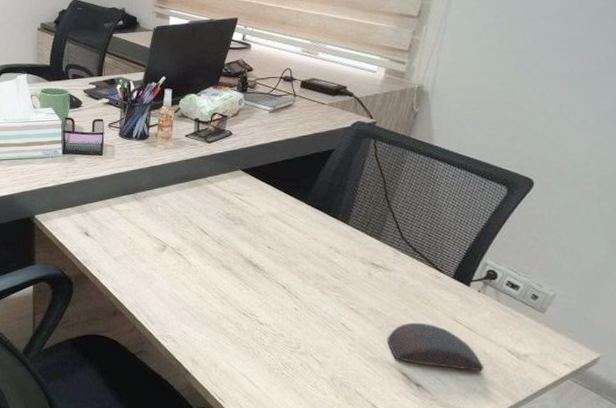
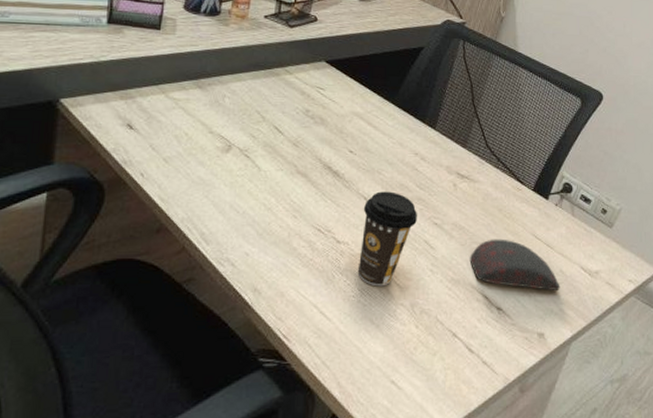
coffee cup: none [280,281,333,362] -> present [357,191,417,287]

